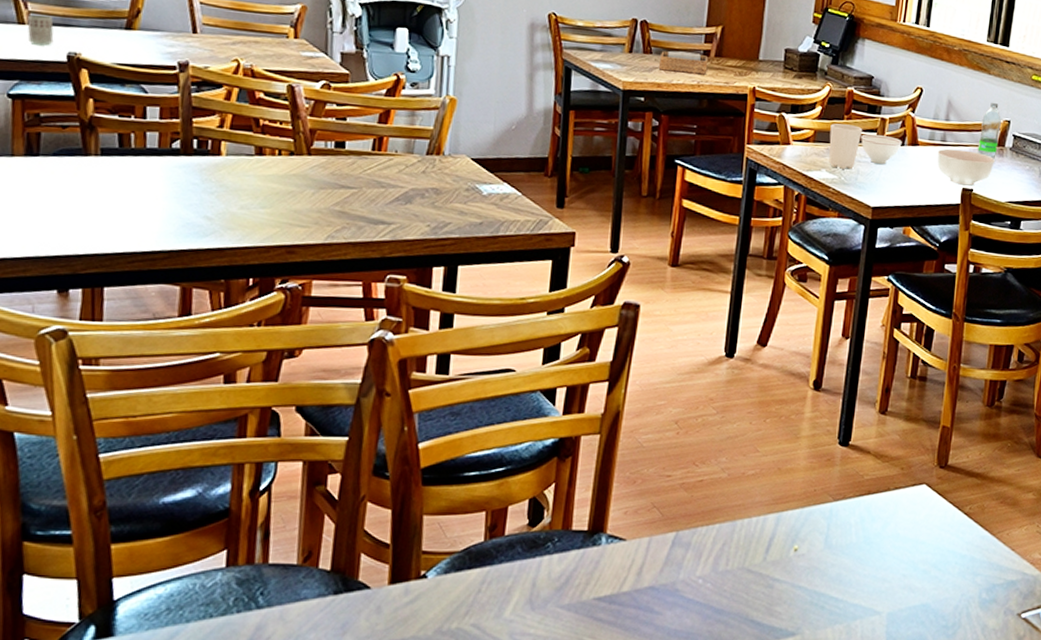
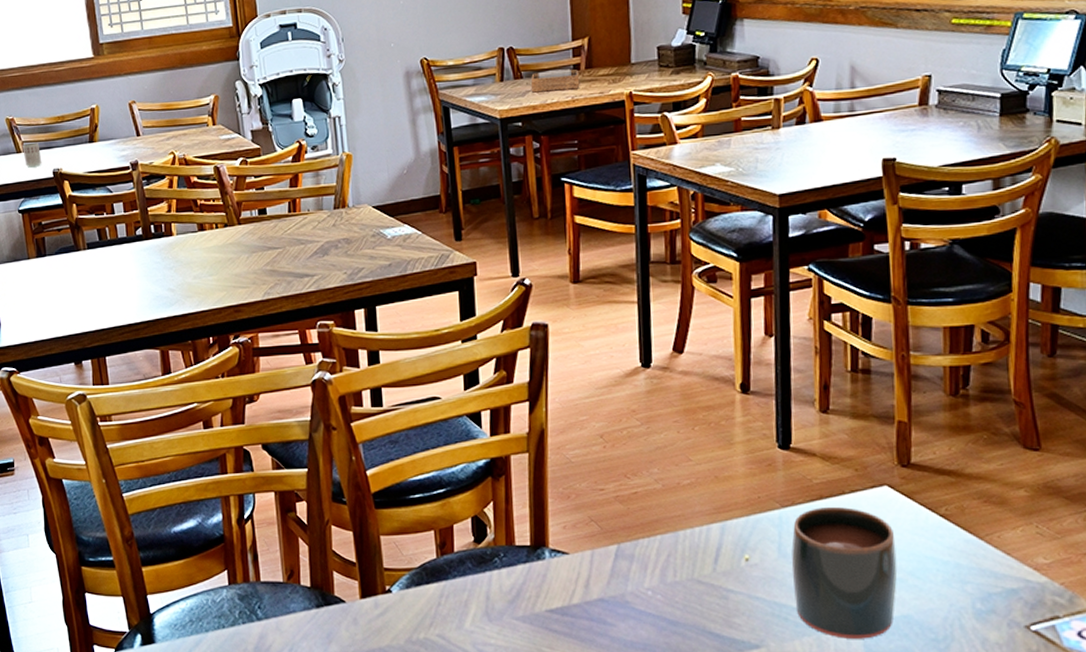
cup: present [829,123,863,170] -> none [718,112,756,160]
mug: none [832,501,926,626] -> present [791,506,898,639]
bowl: present [860,134,902,165] -> none [753,116,803,149]
bowl: present [937,148,996,186] -> none [846,116,920,156]
bottle: present [977,103,1001,159] -> none [894,59,920,121]

